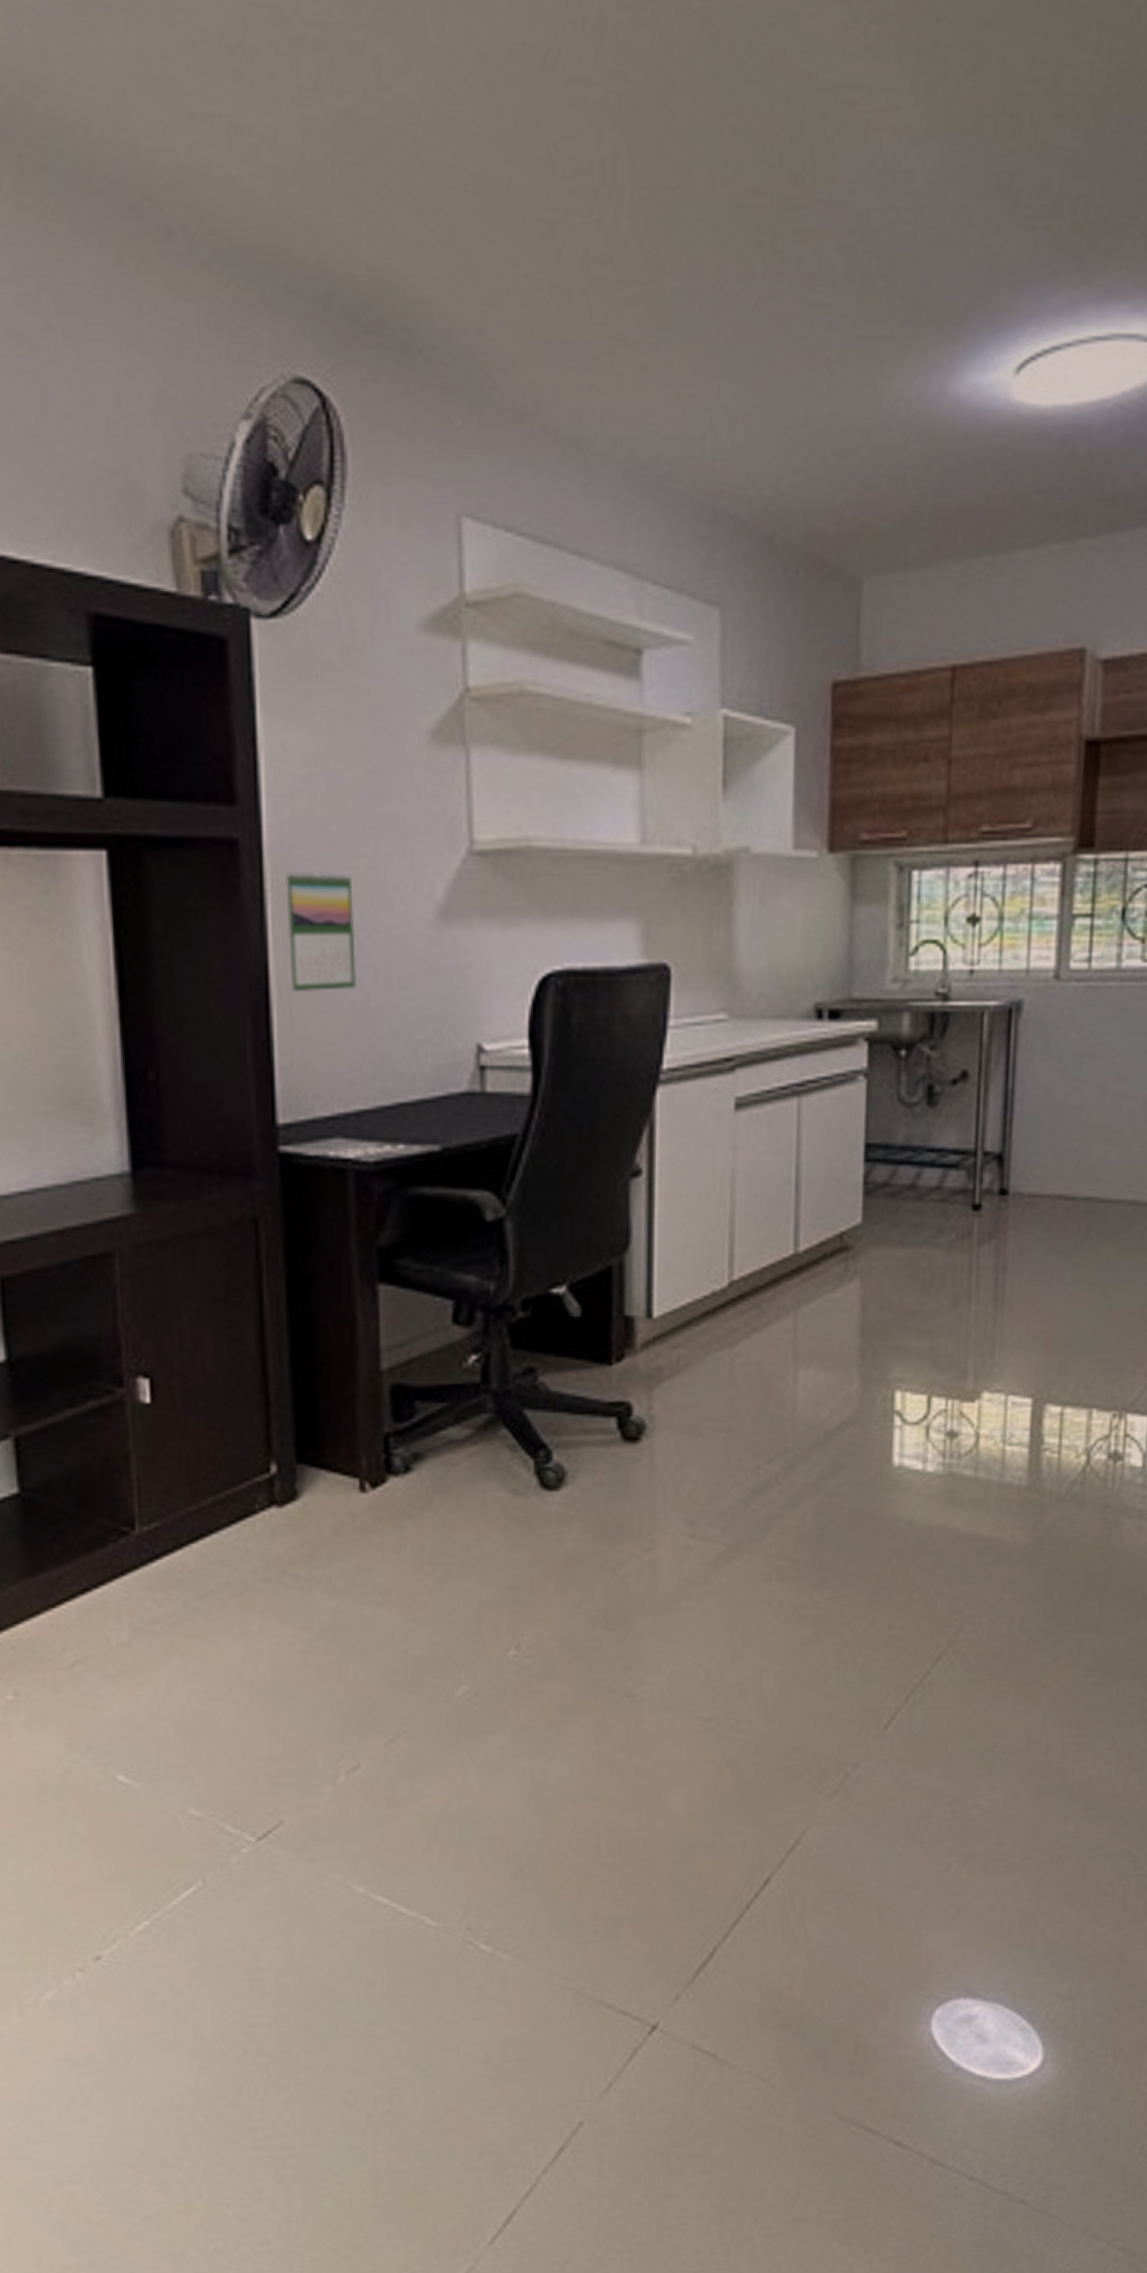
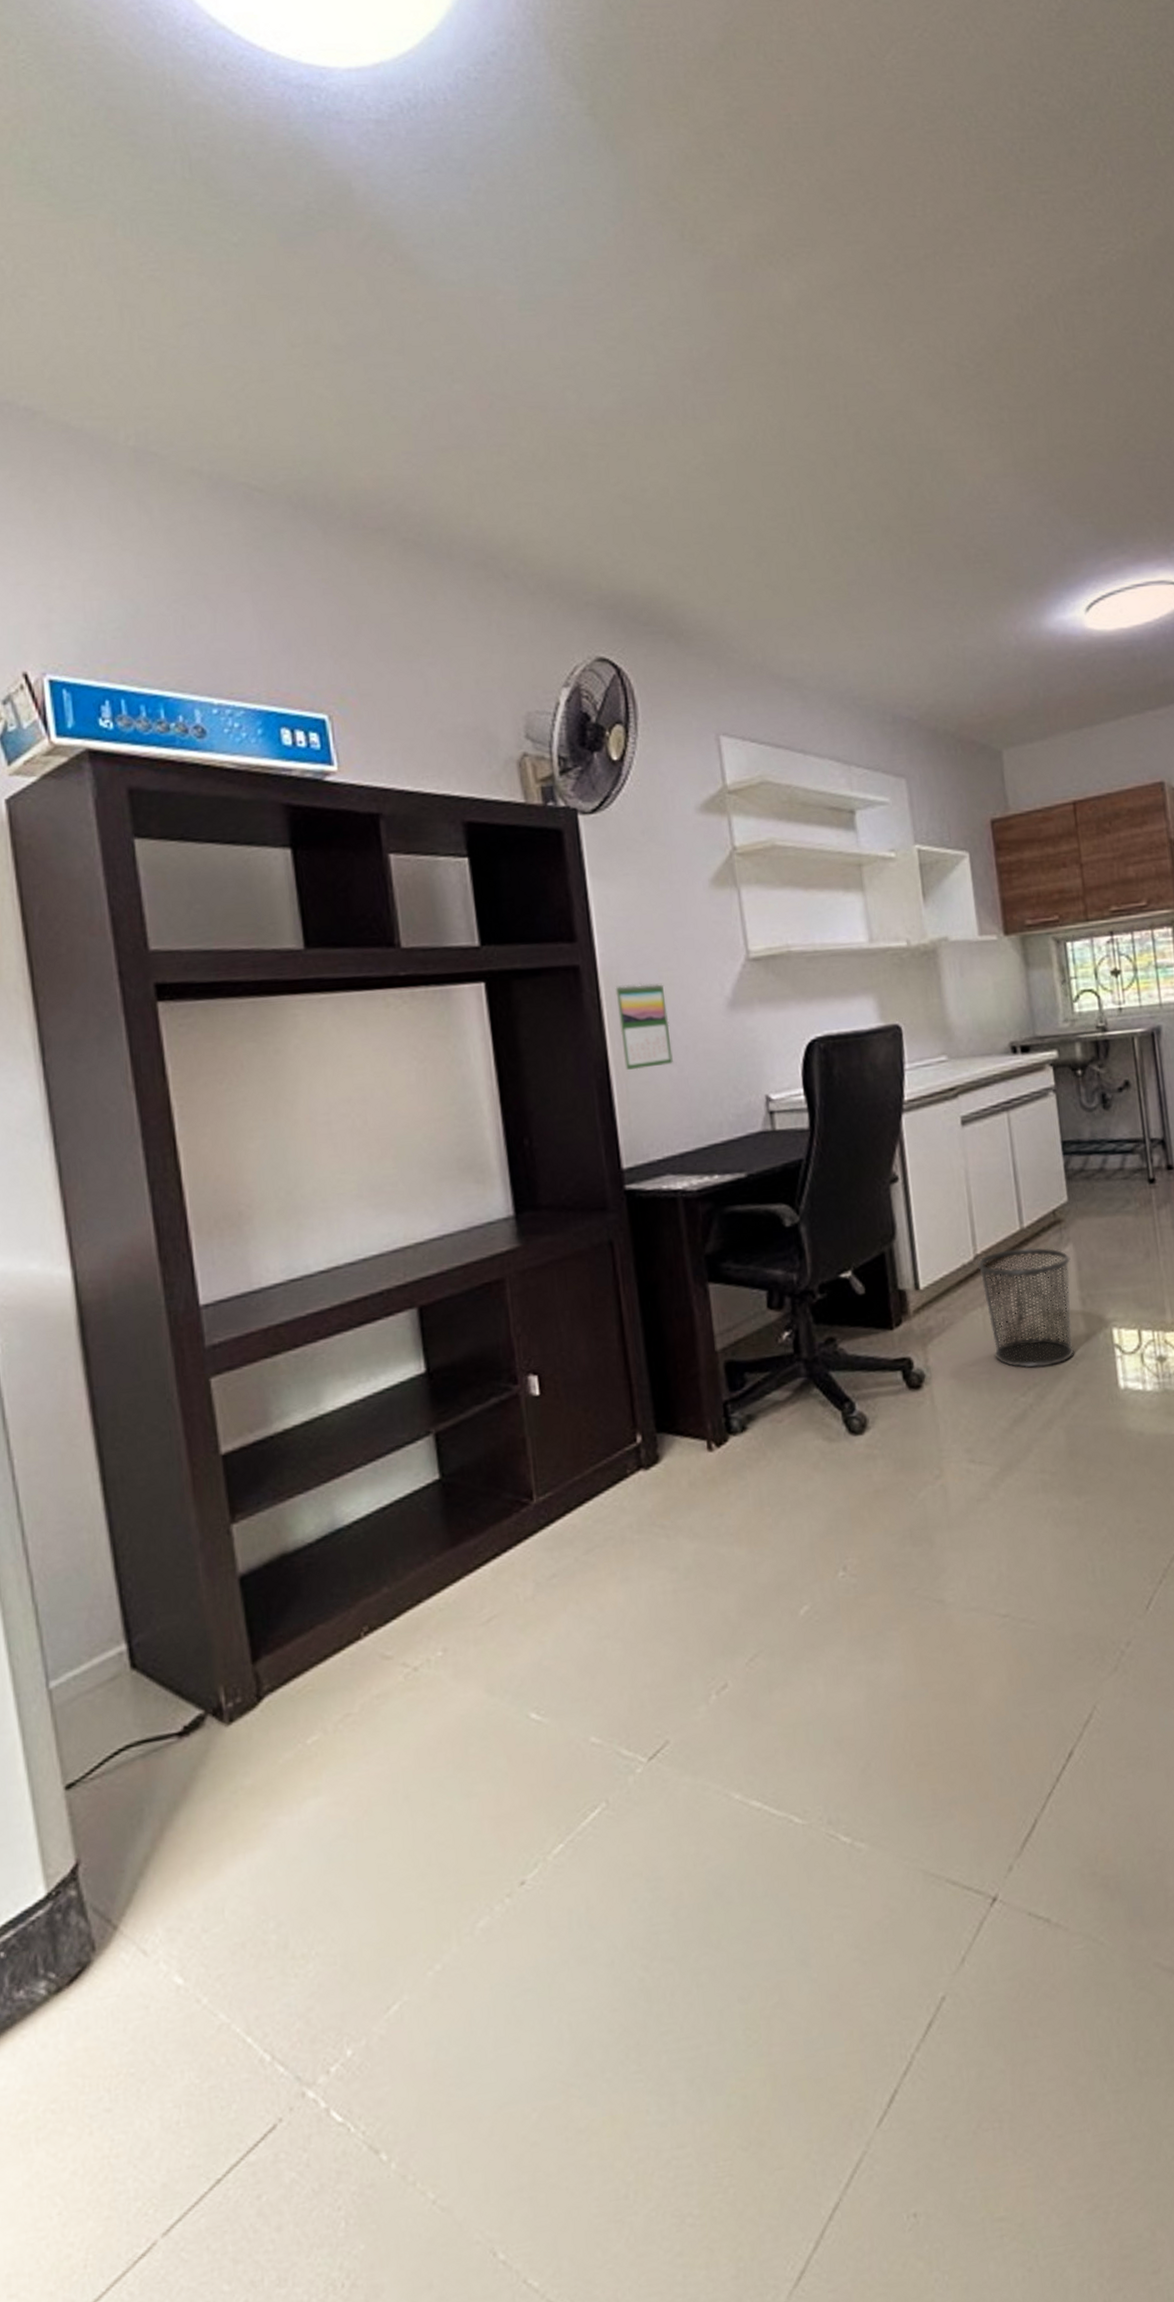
waste bin: none [732,1278,854,1431] -> present [977,1247,1074,1368]

